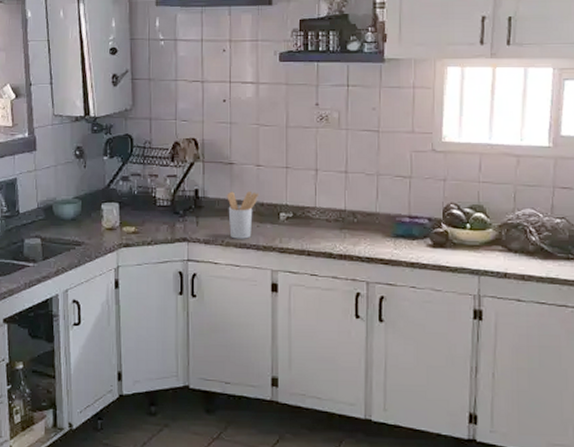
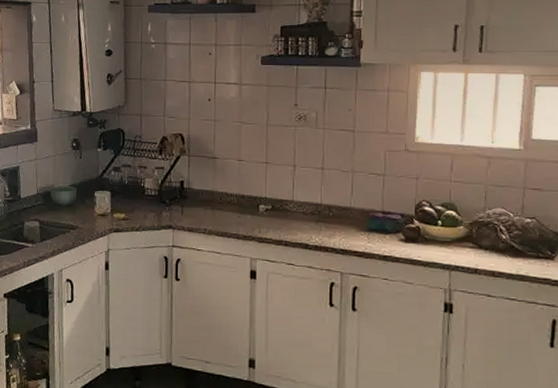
utensil holder: present [227,192,259,239] -> none [210,184,241,228]

